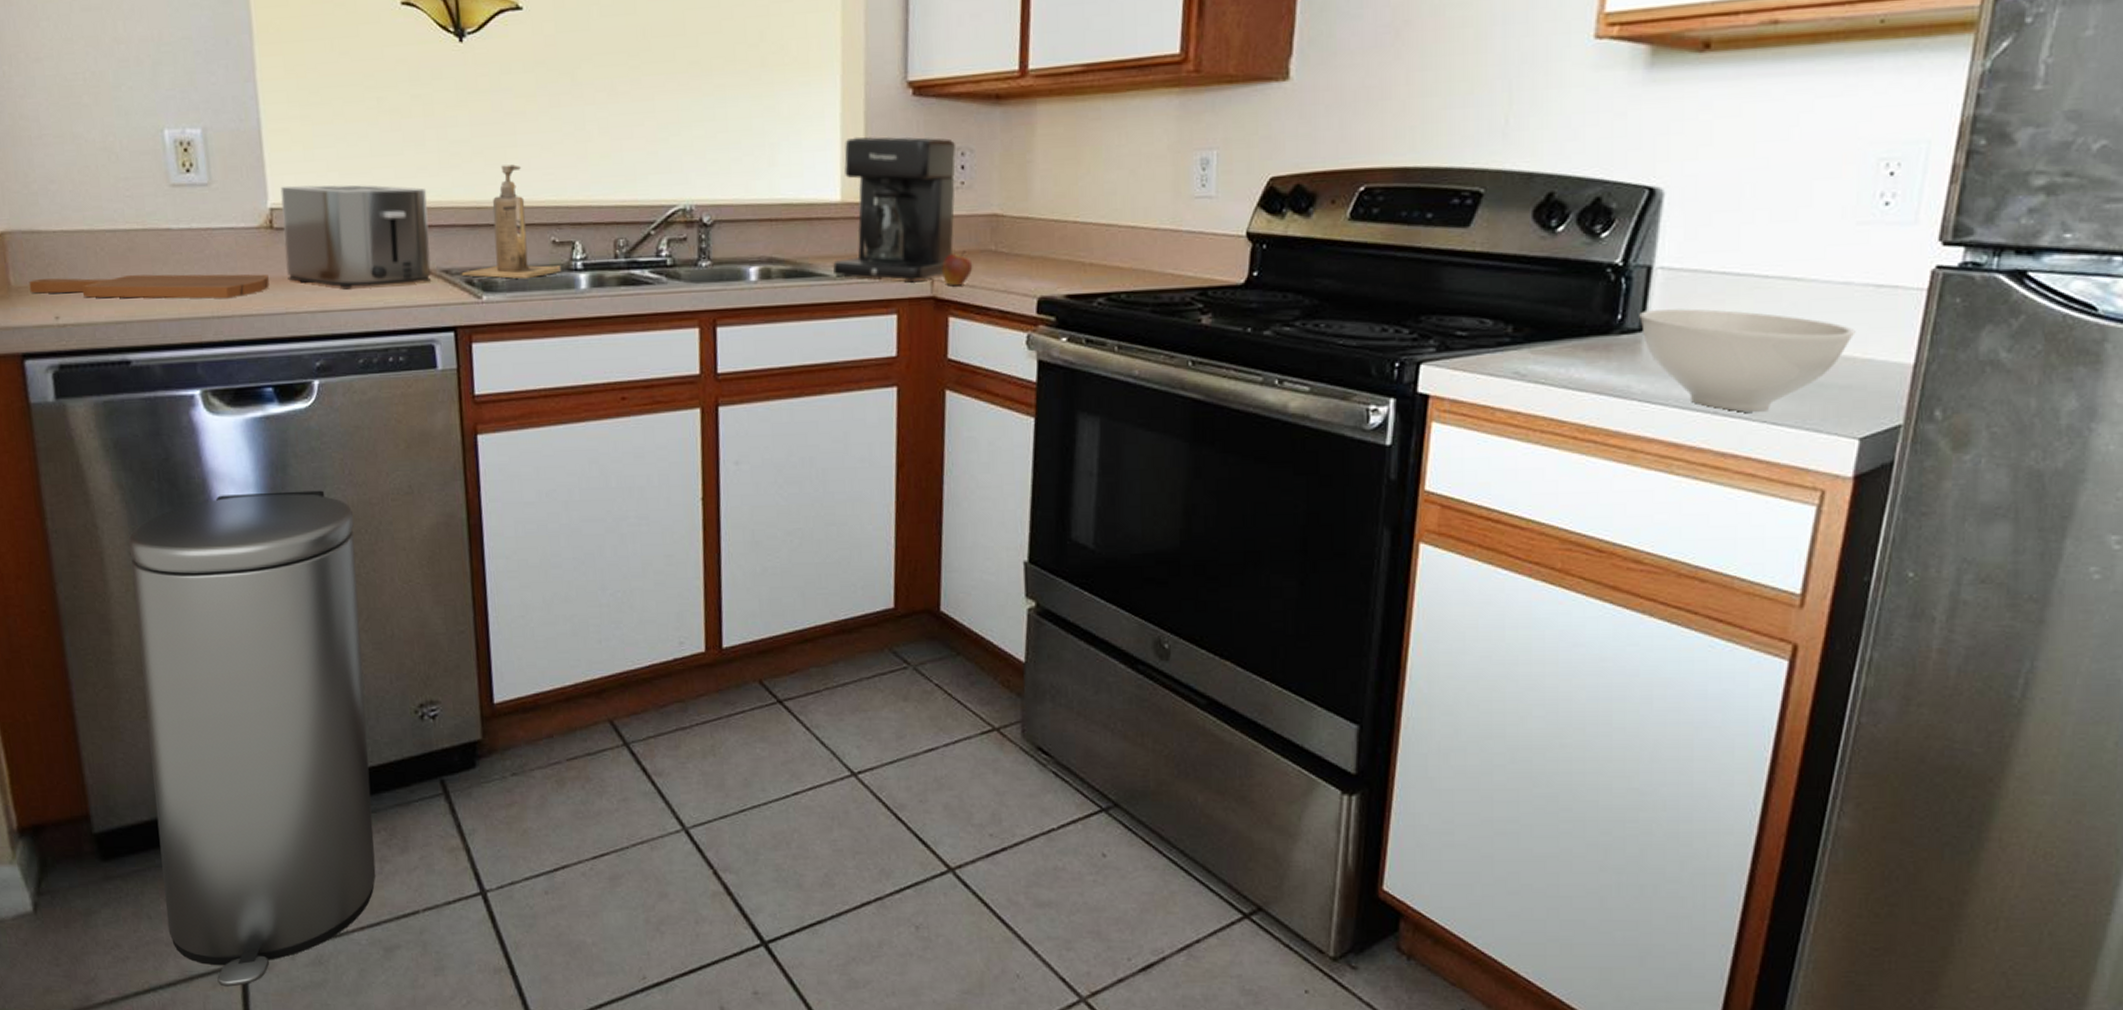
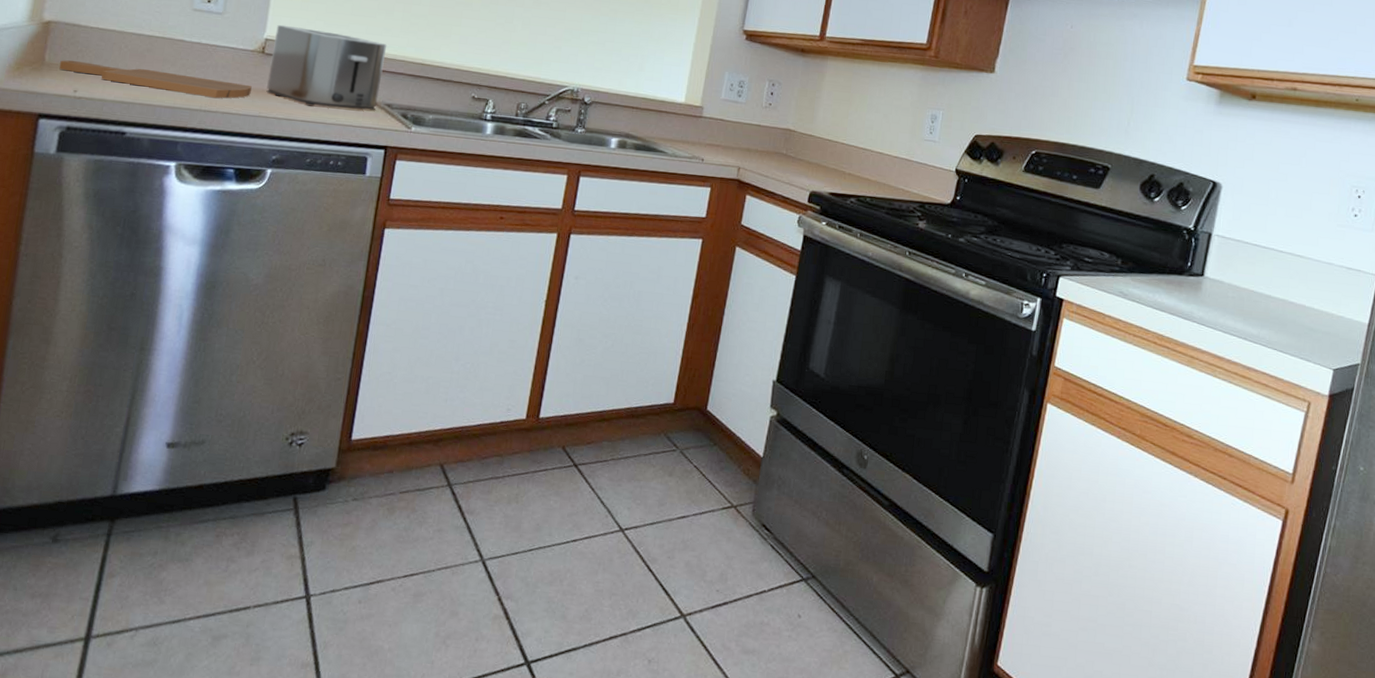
pedal bin: present [128,490,376,987] -> none [28,245,274,659]
soap dispenser: present [461,164,562,279] -> none [399,37,475,121]
coffee maker: present [833,136,957,281] -> none [671,60,770,167]
fruit: present [942,250,973,286] -> none [746,150,769,175]
bowl: present [1639,308,1856,412] -> none [1201,262,1334,342]

